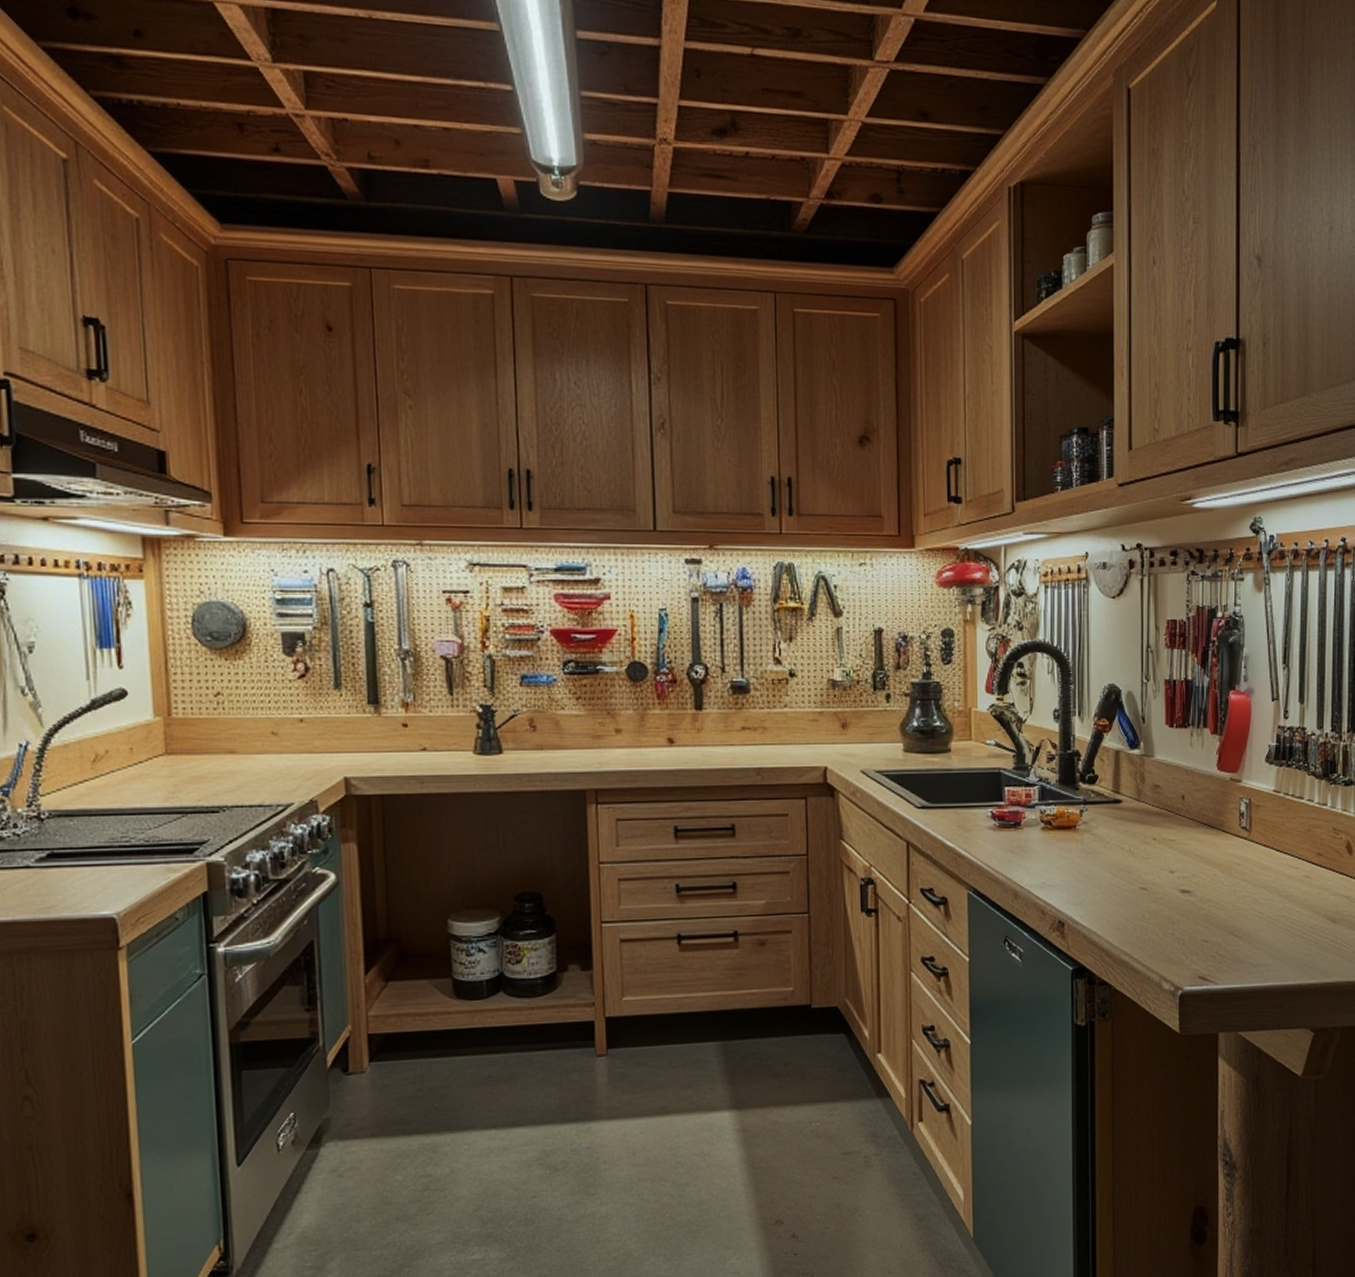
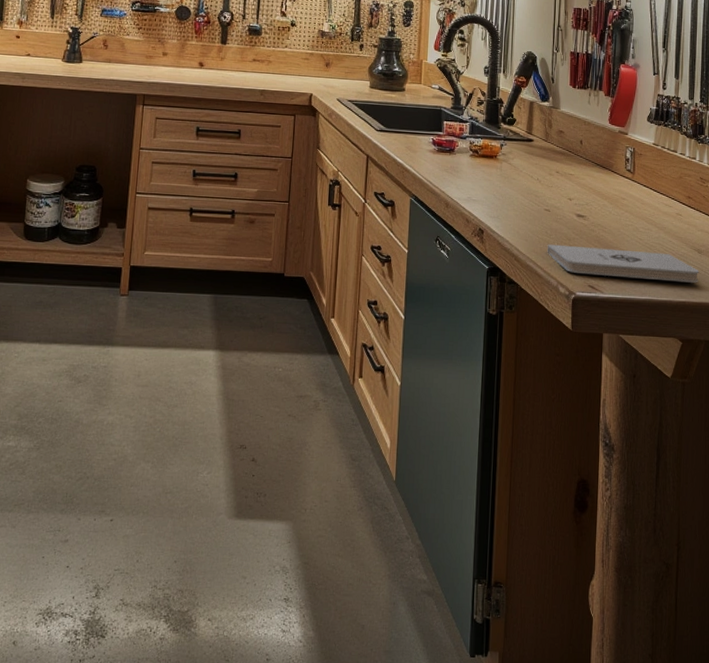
notepad: none [1145,926,1333,964] -> present [547,244,699,283]

